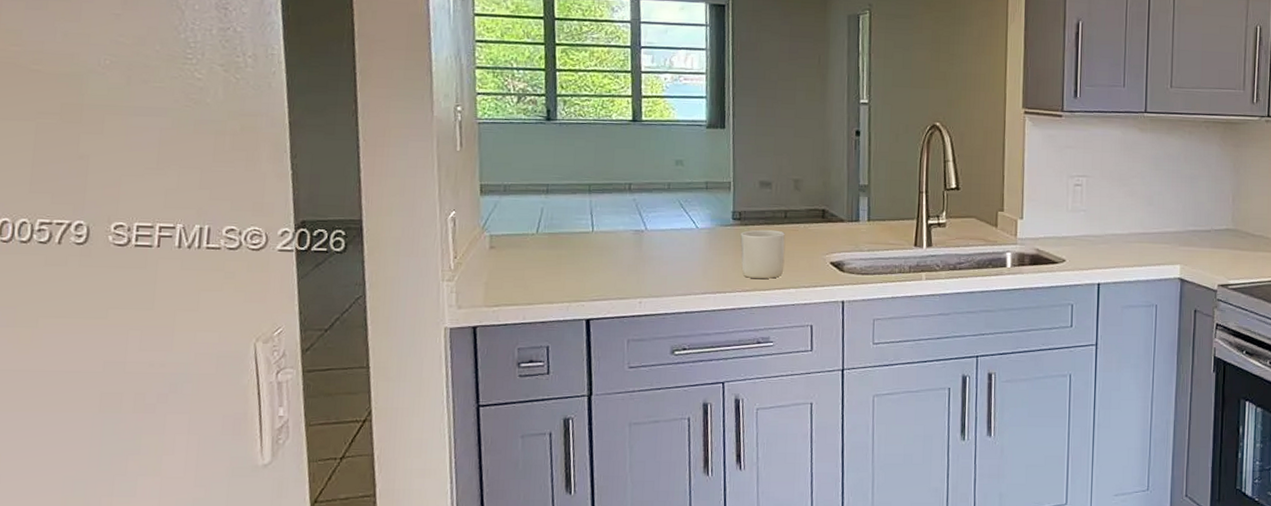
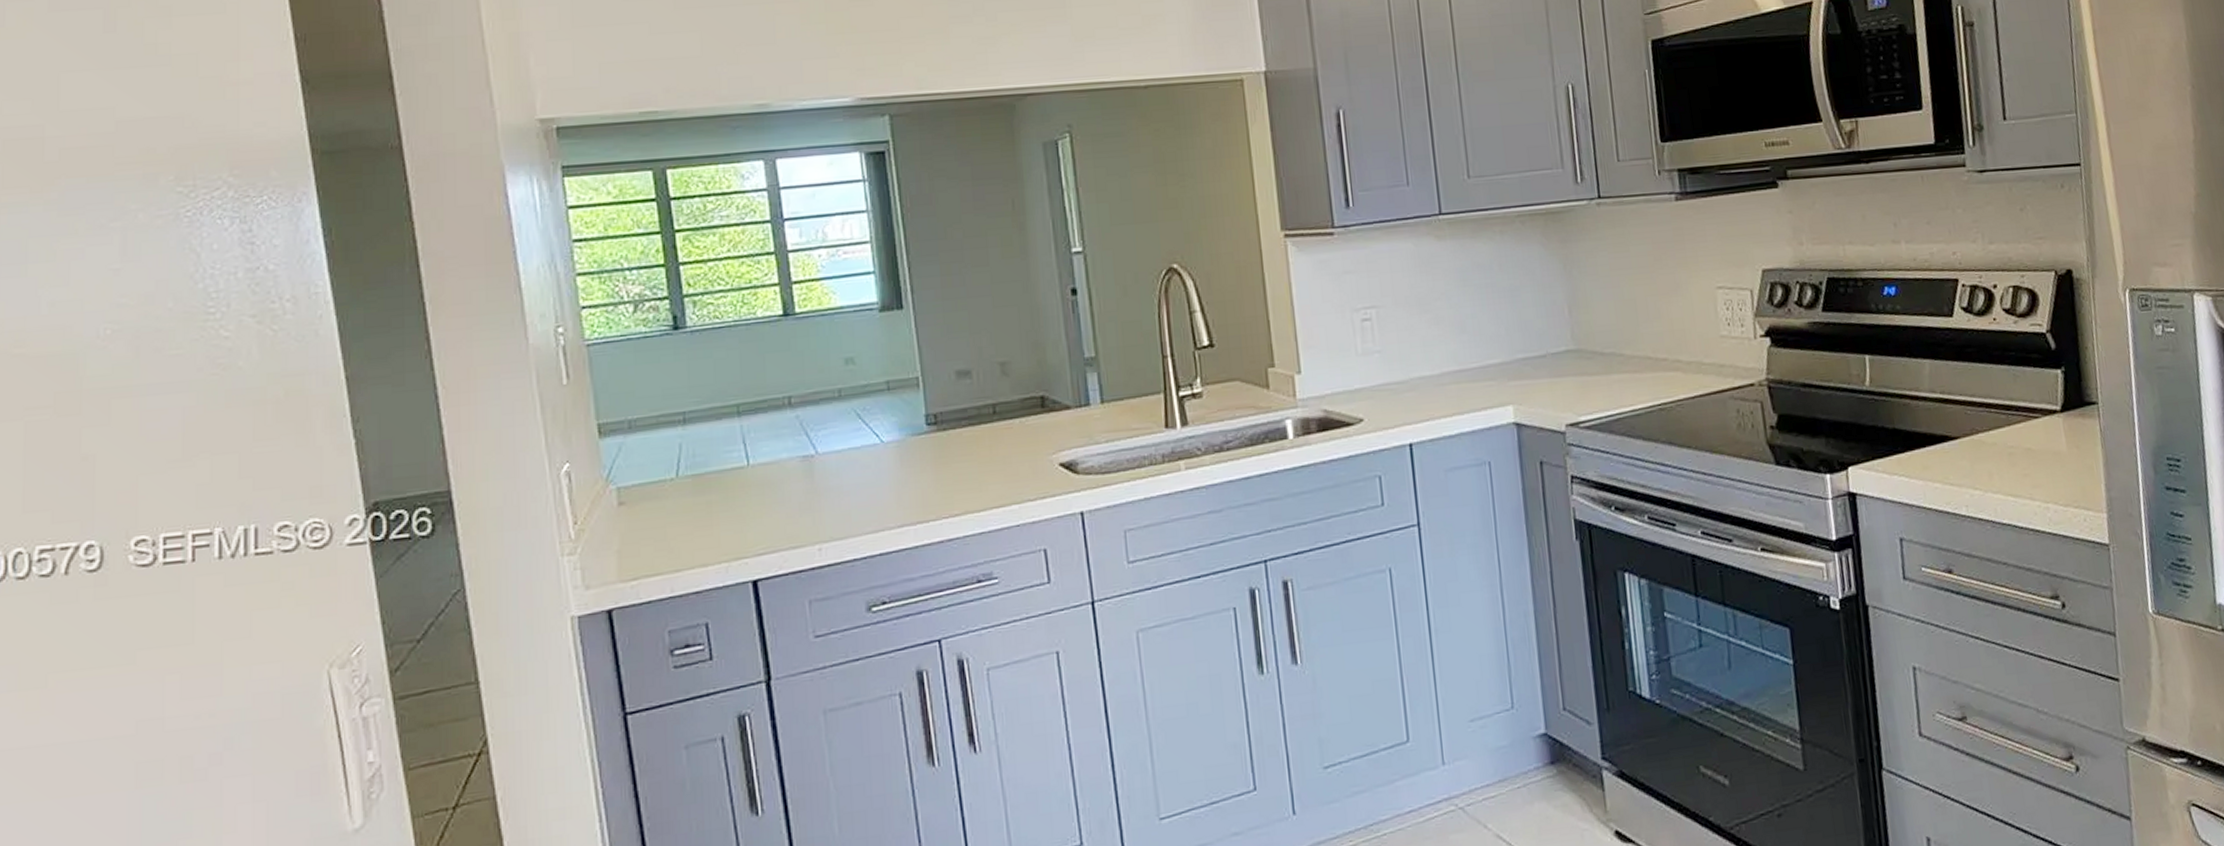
mug: present [740,229,786,279] -> none [939,431,1001,499]

